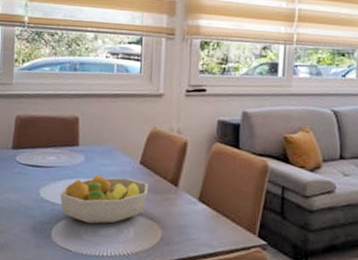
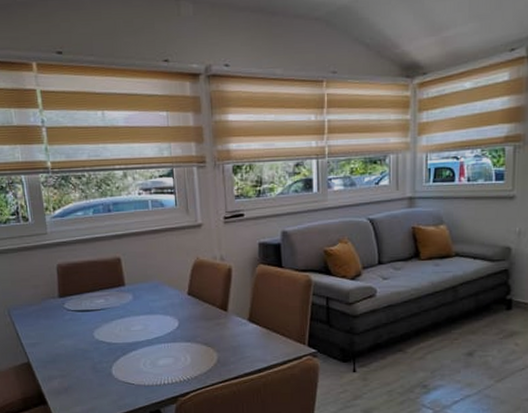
fruit bowl: present [60,174,149,224] -> none [114,309,200,357]

